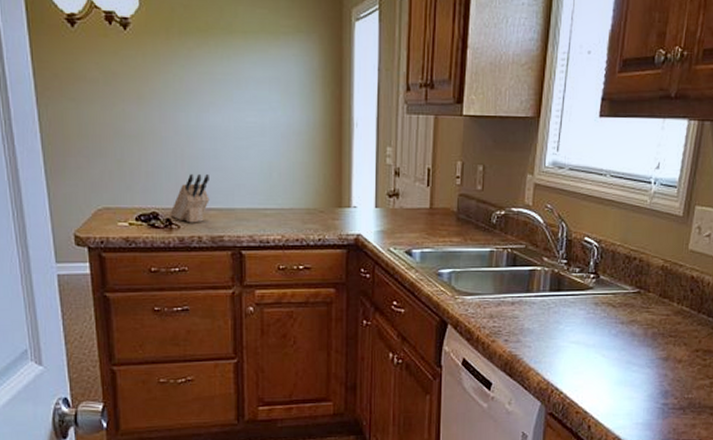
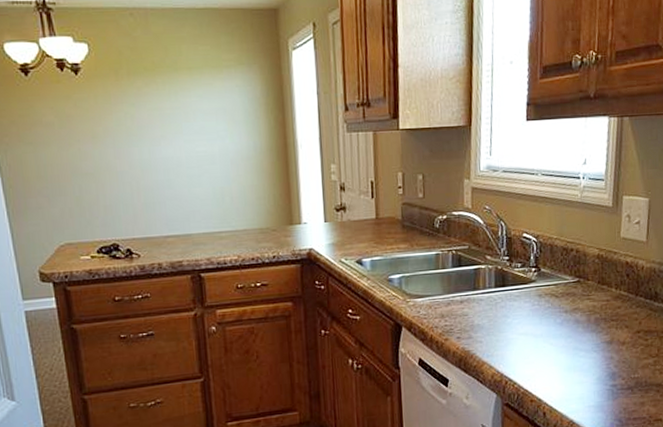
knife block: present [170,174,210,223] -> none [129,204,167,252]

